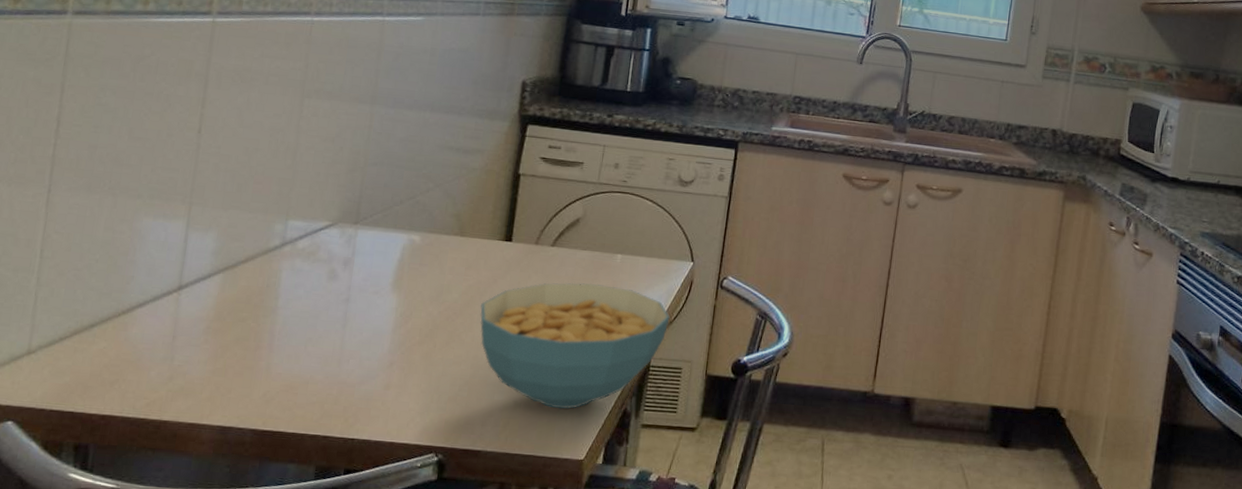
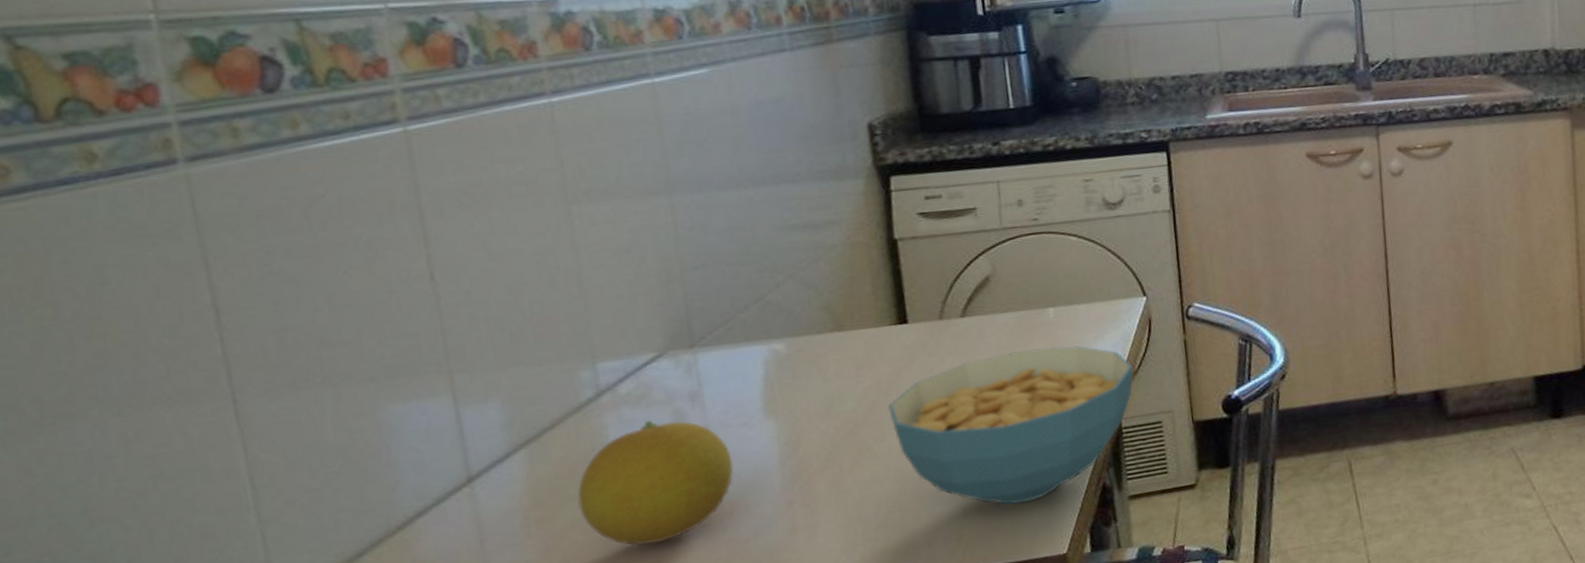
fruit: none [245,272,361,371] -> present [577,419,734,546]

